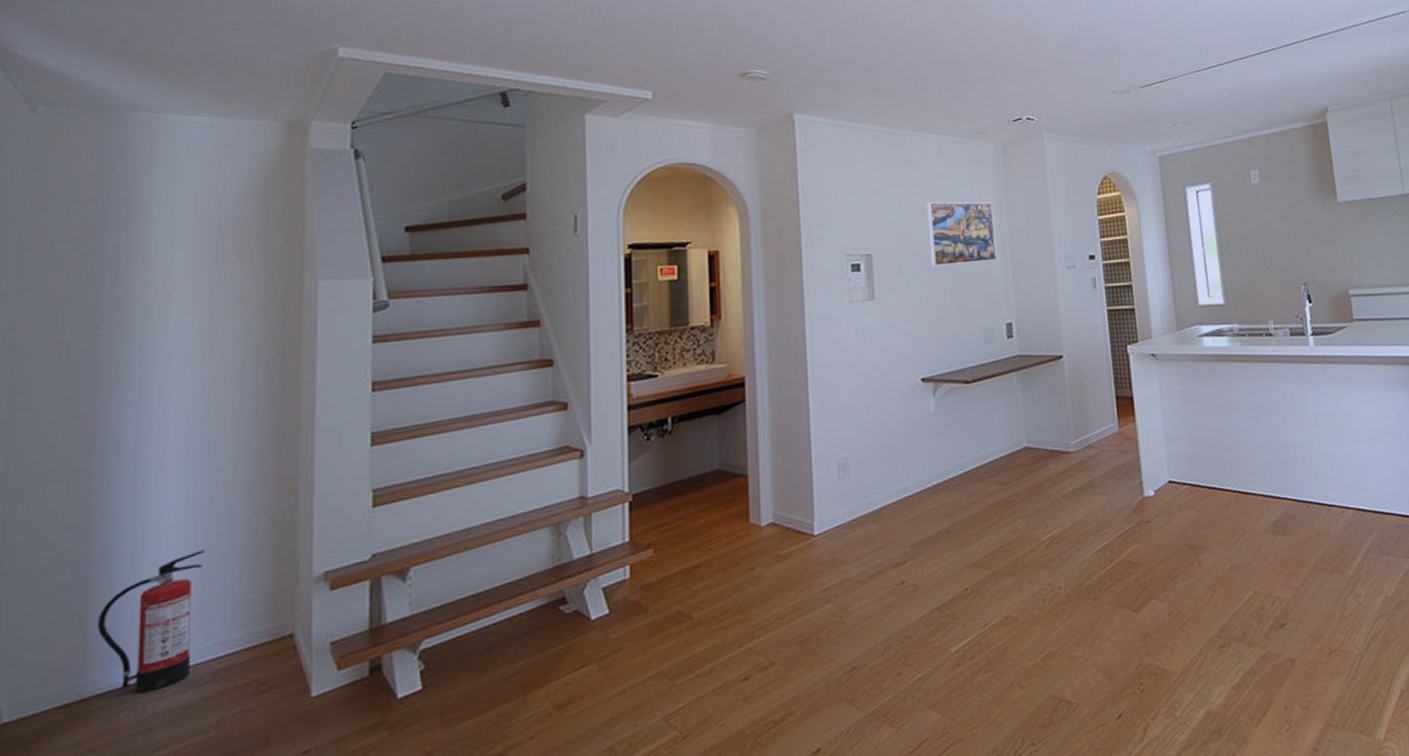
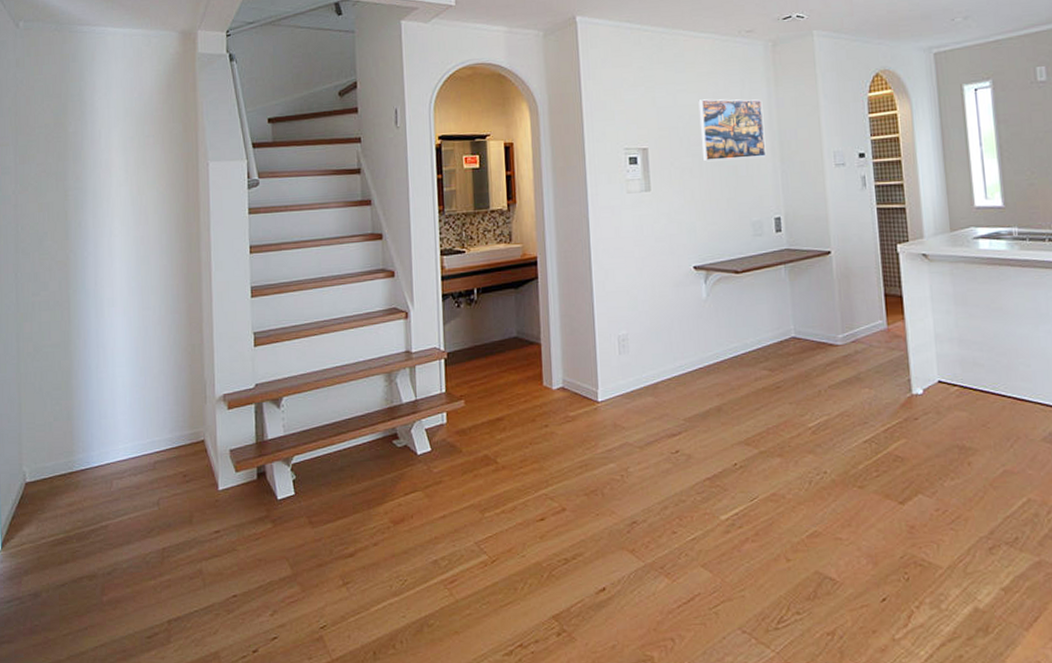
fire extinguisher: present [97,550,205,694] -> none [78,369,143,473]

